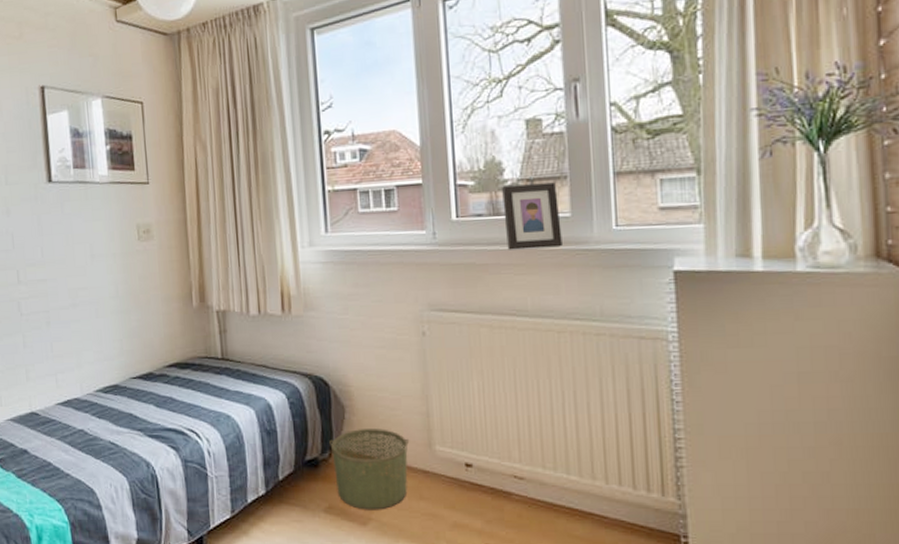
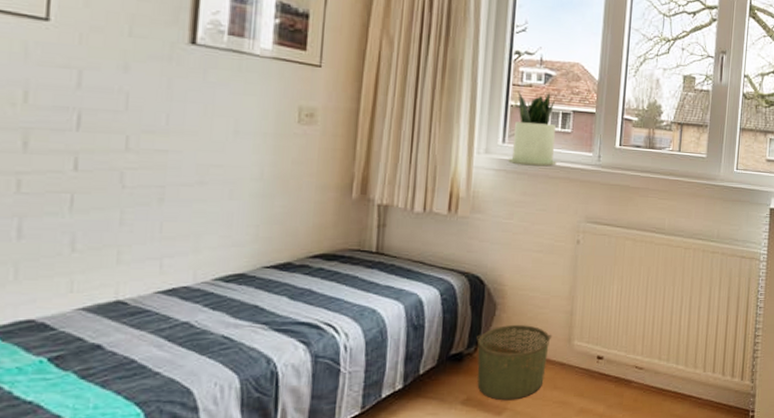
planter: none [333,170,388,255] -> present [507,92,558,167]
picture frame: present [502,182,562,250] -> none [656,125,699,181]

